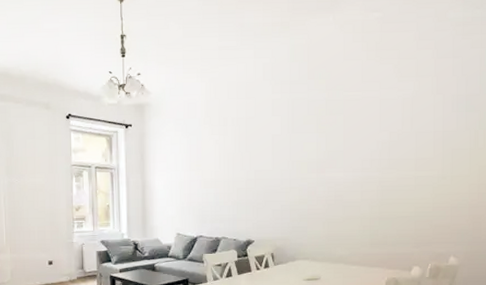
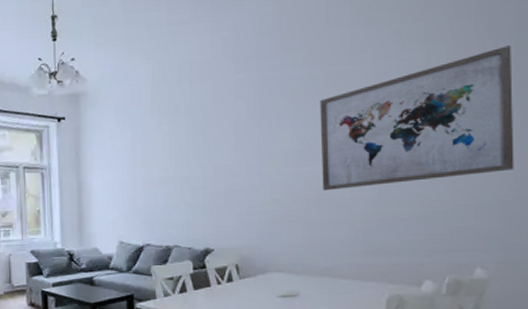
wall art: none [338,83,478,194] -> present [320,45,514,191]

